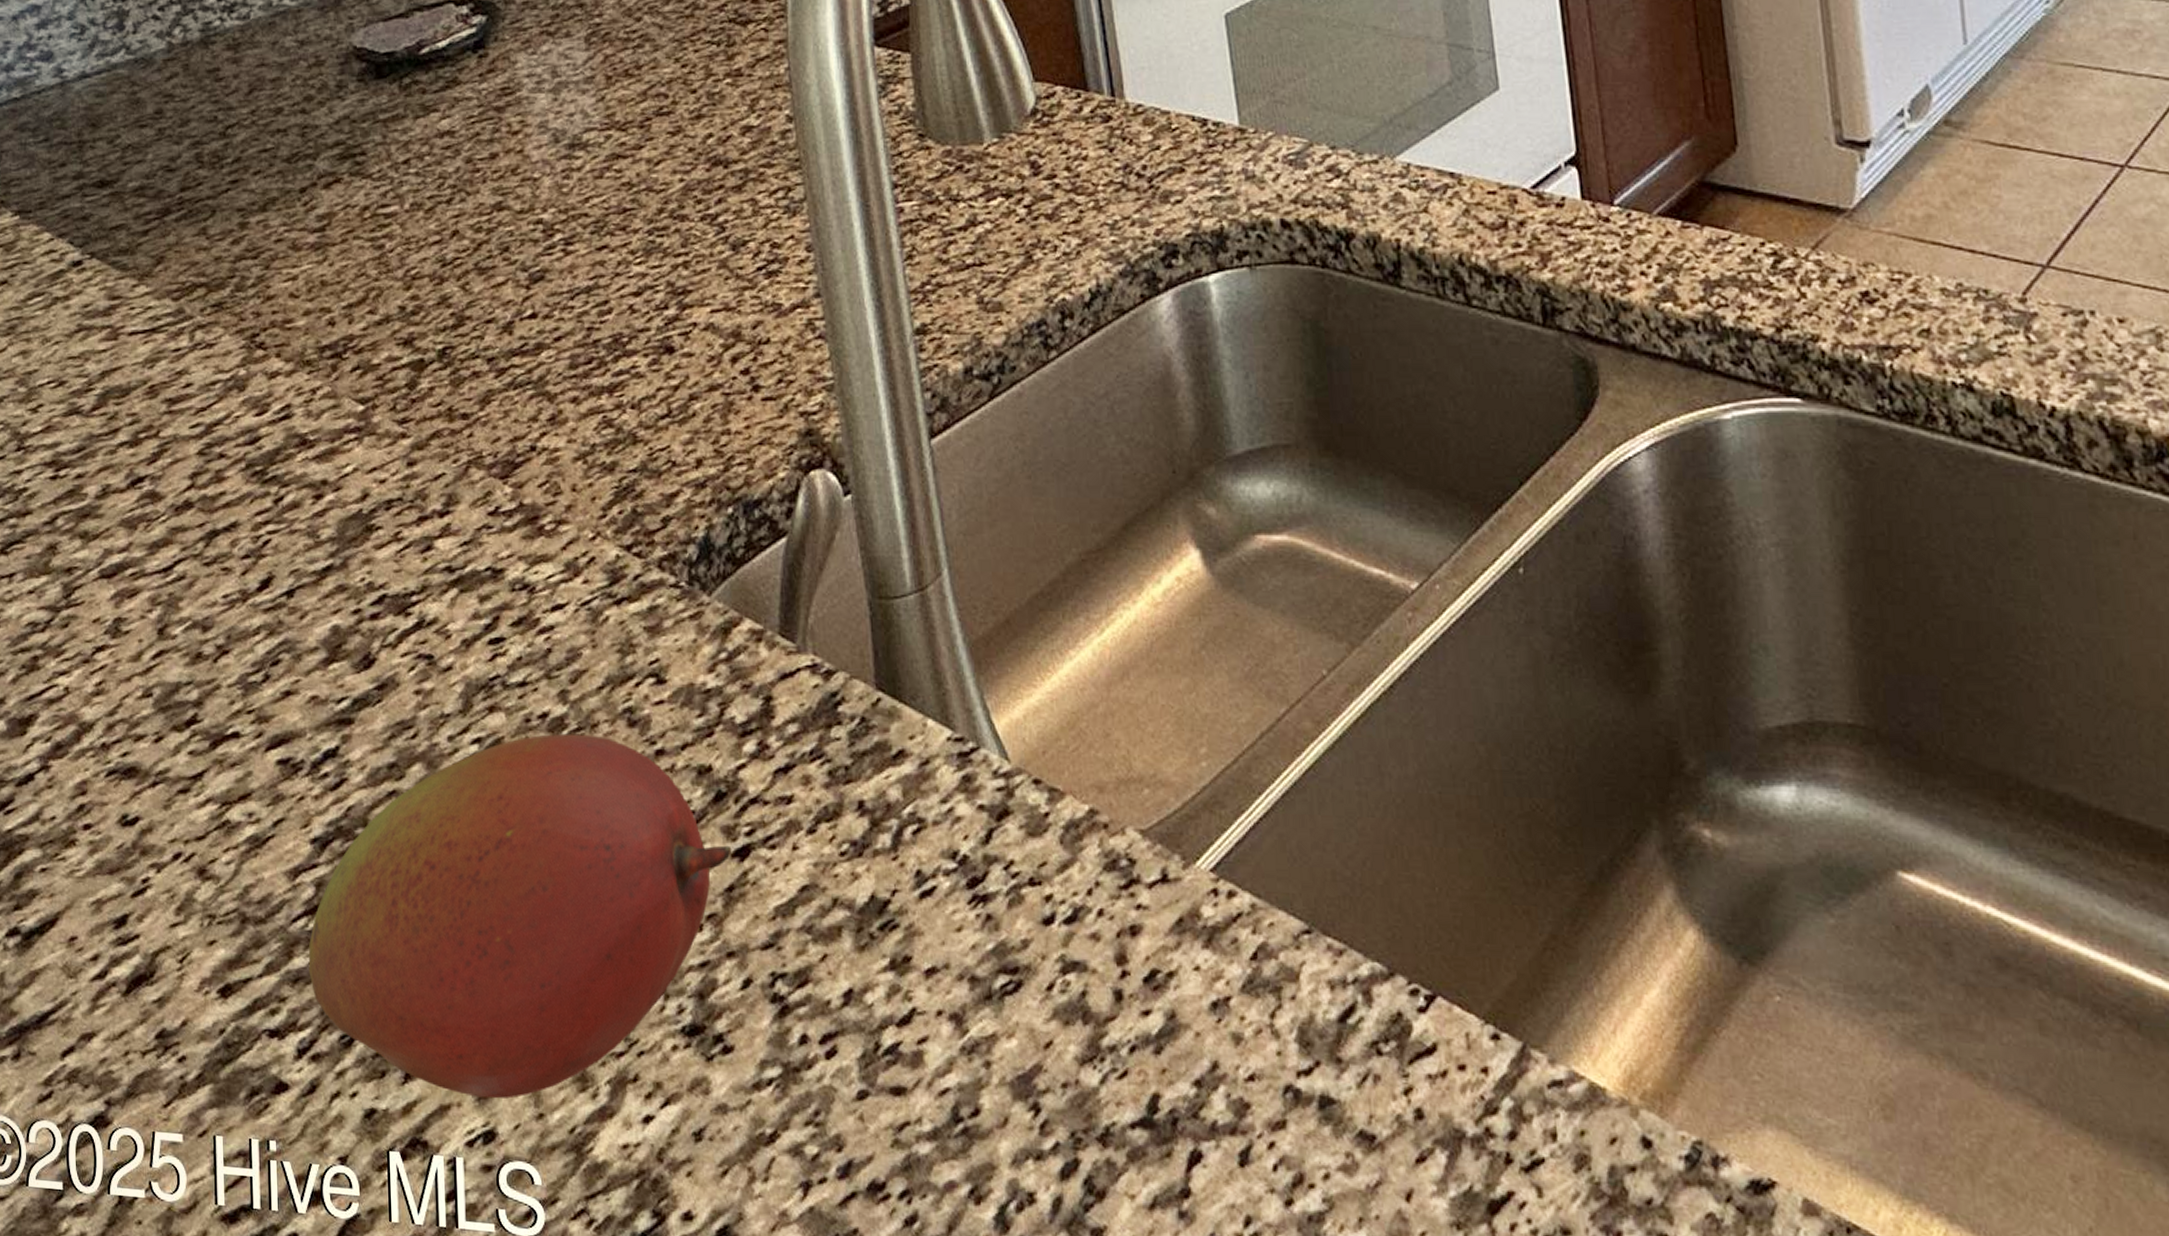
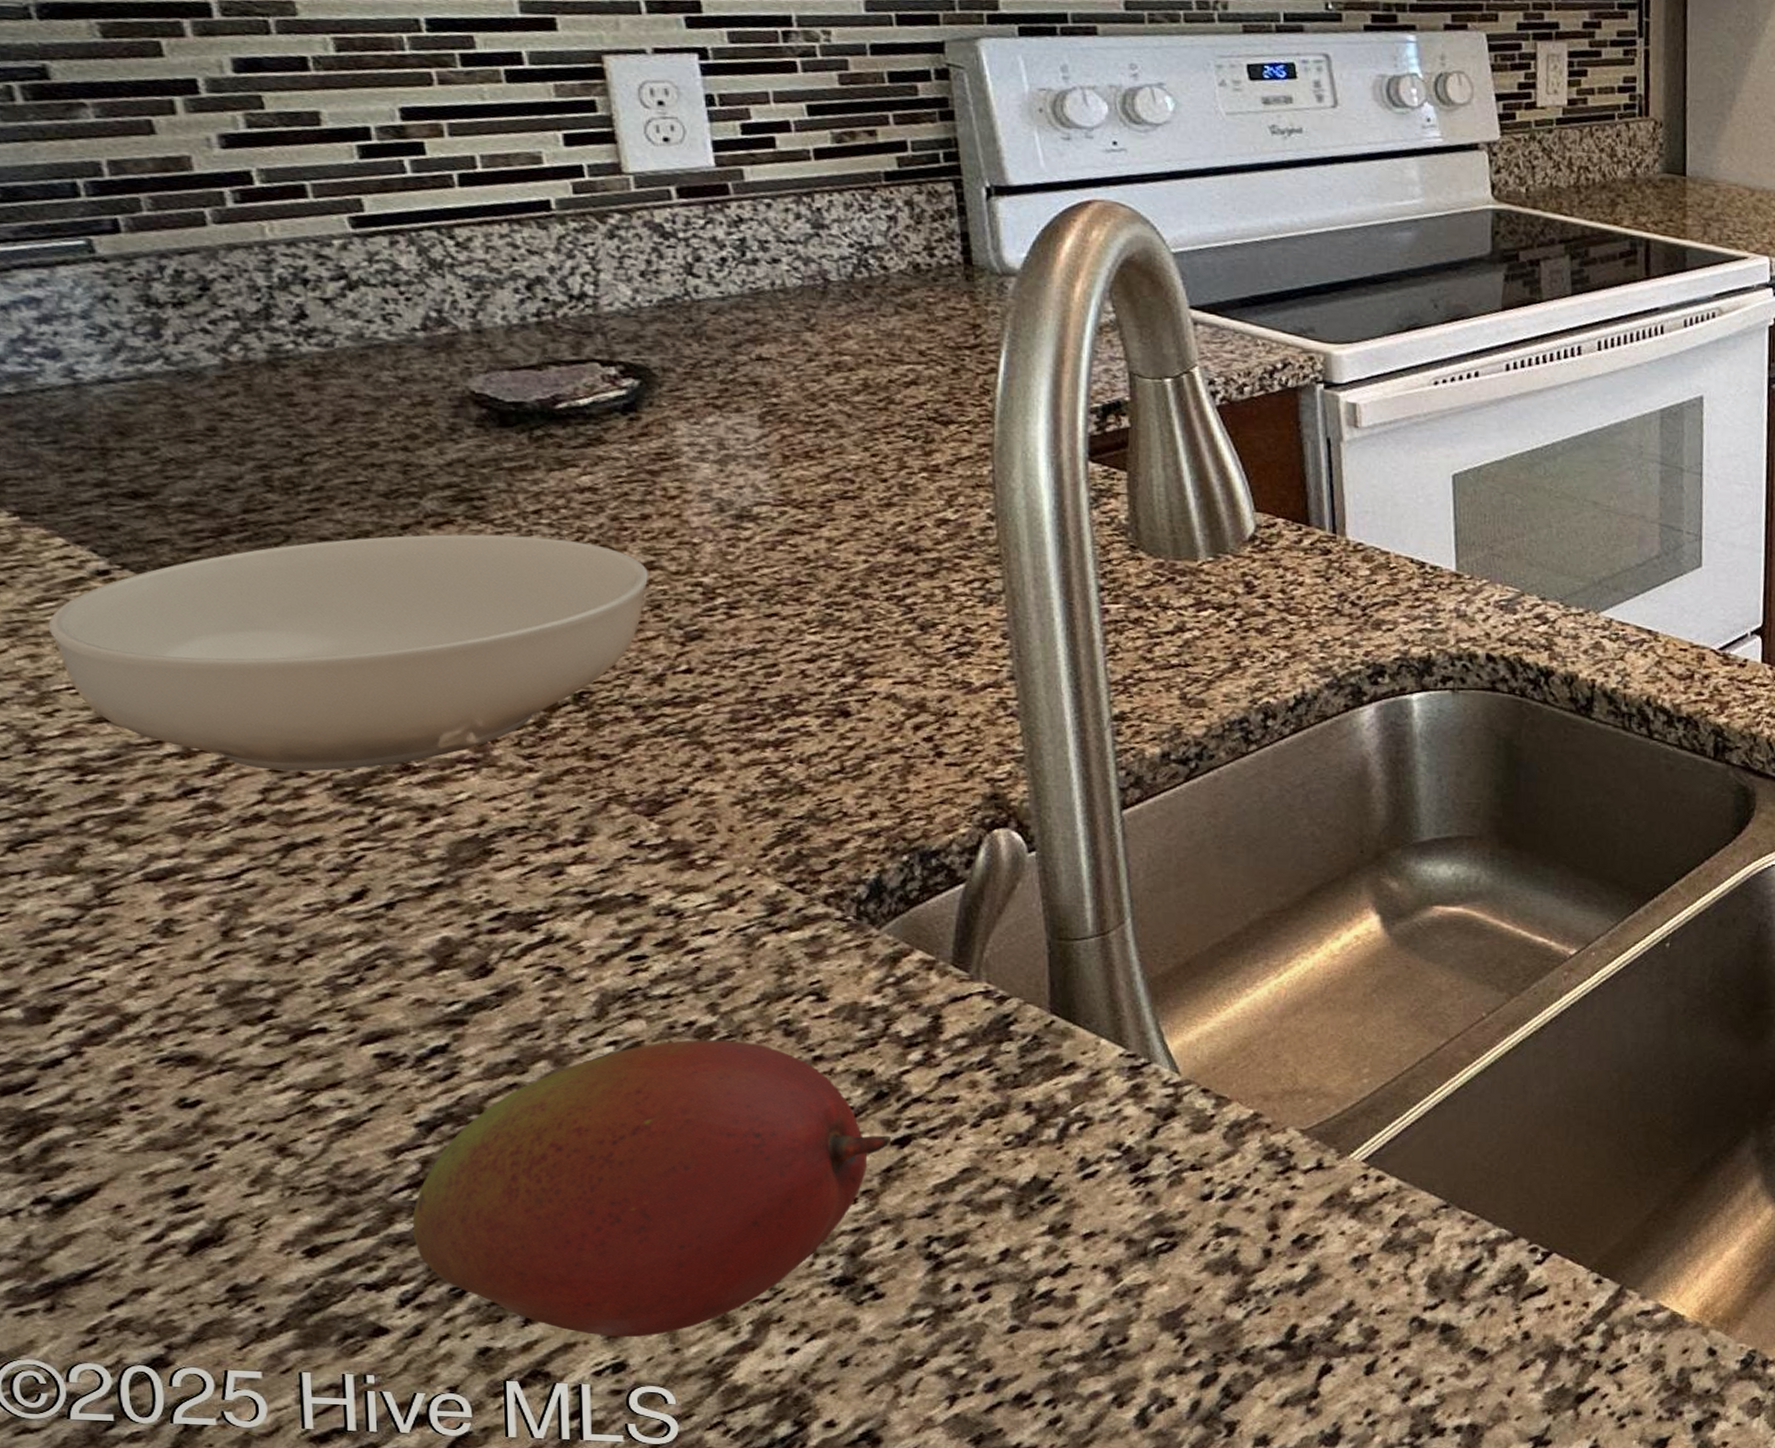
bowl: none [36,187,499,453] -> present [48,534,650,772]

